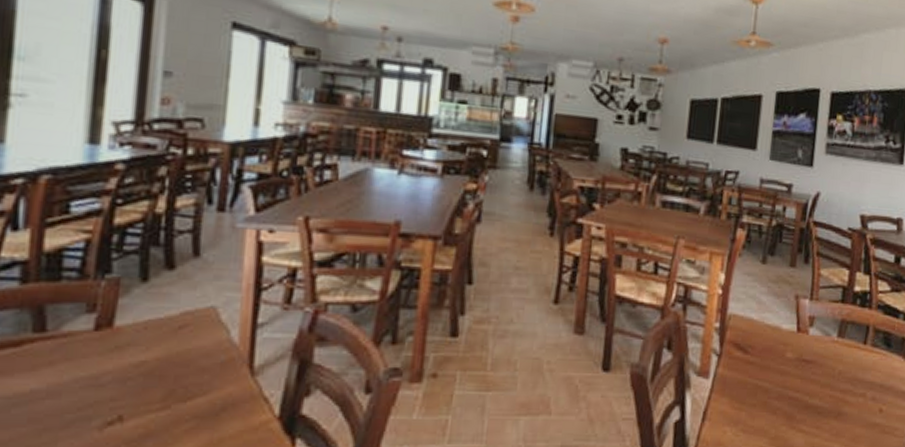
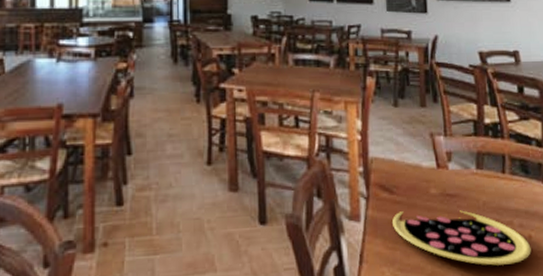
pizza: none [742,372,880,436] -> present [392,210,531,266]

